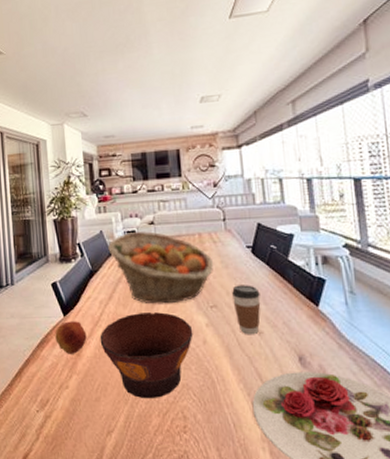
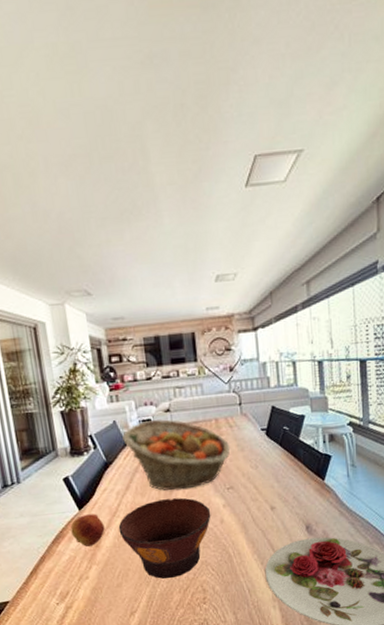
coffee cup: present [232,285,261,335] -> none [247,465,274,511]

